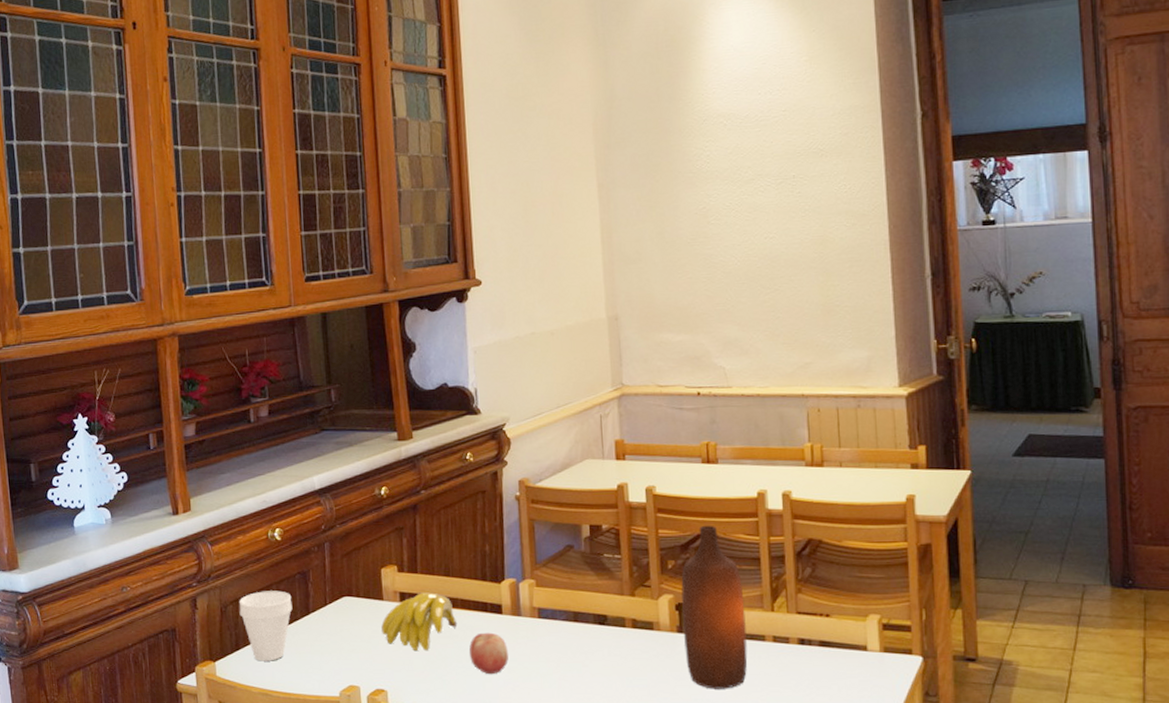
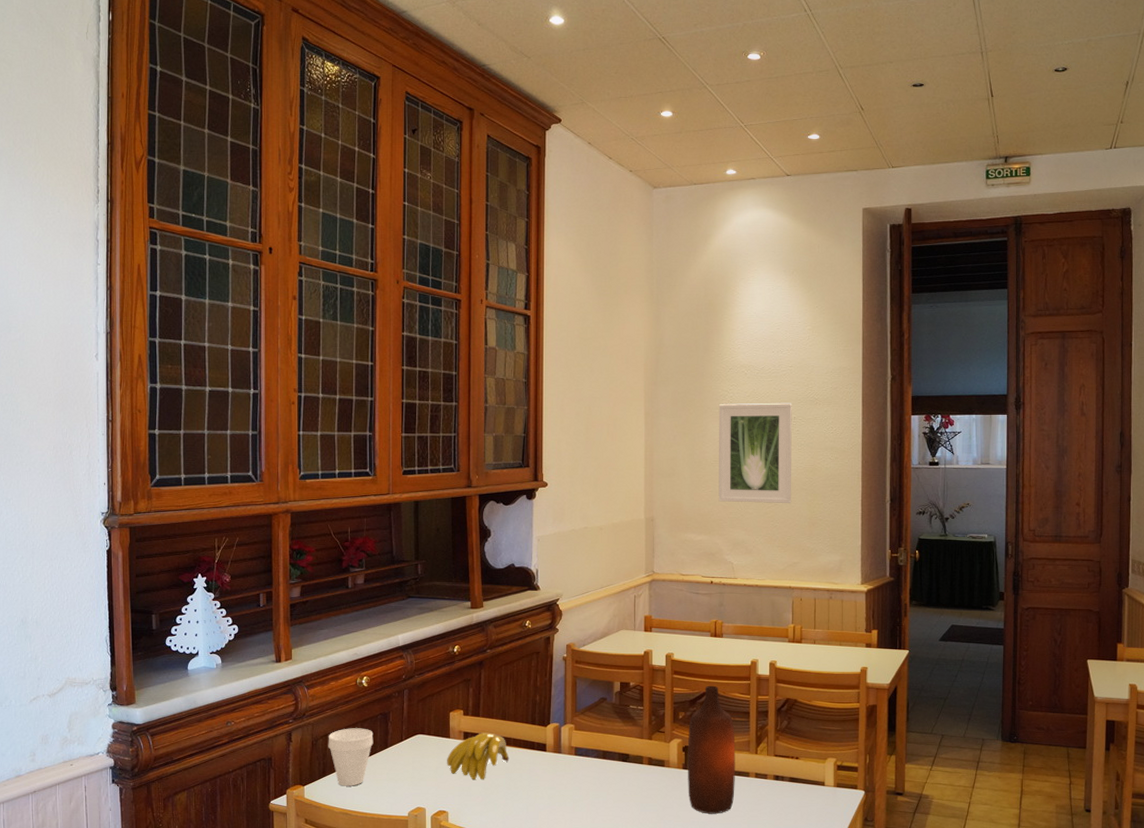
fruit: present [469,632,508,675] -> none [518,766,549,800]
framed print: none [692,157,798,290] -> present [718,403,792,503]

